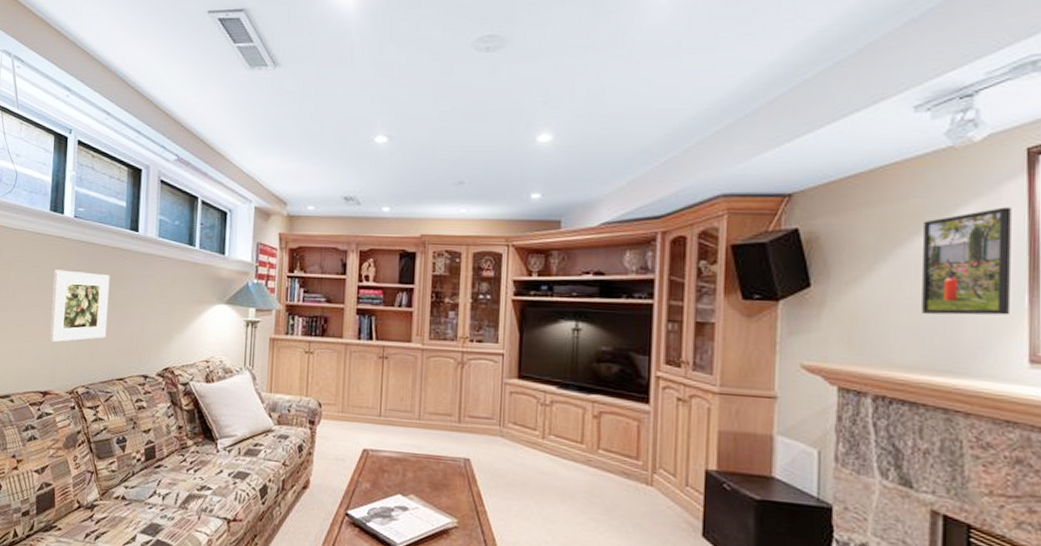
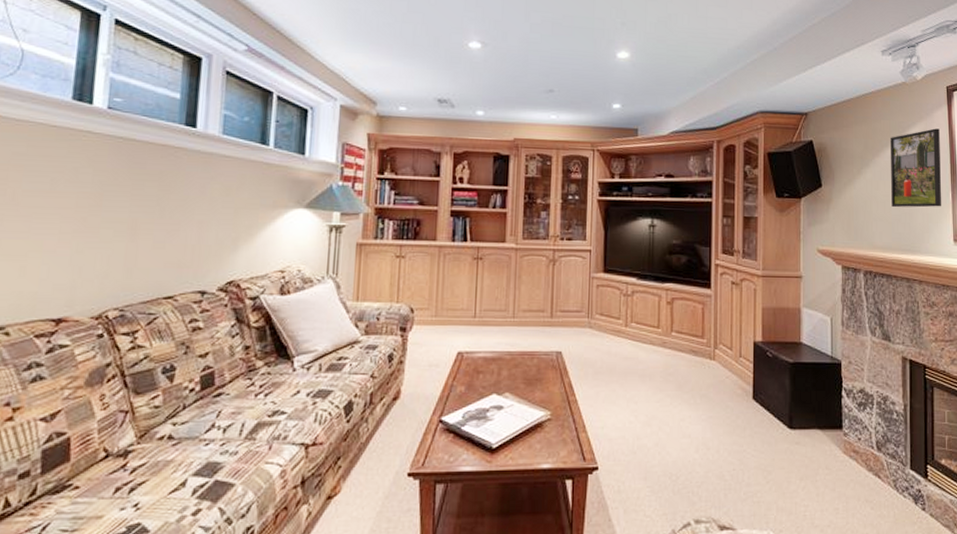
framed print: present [49,269,110,342] -> none [66,170,157,257]

